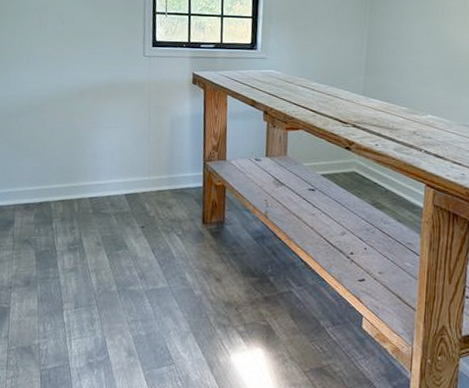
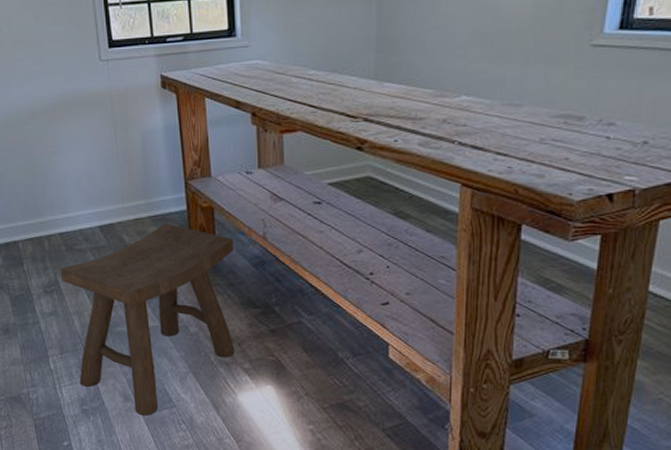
stool: none [85,197,240,372] -> present [60,224,235,416]

